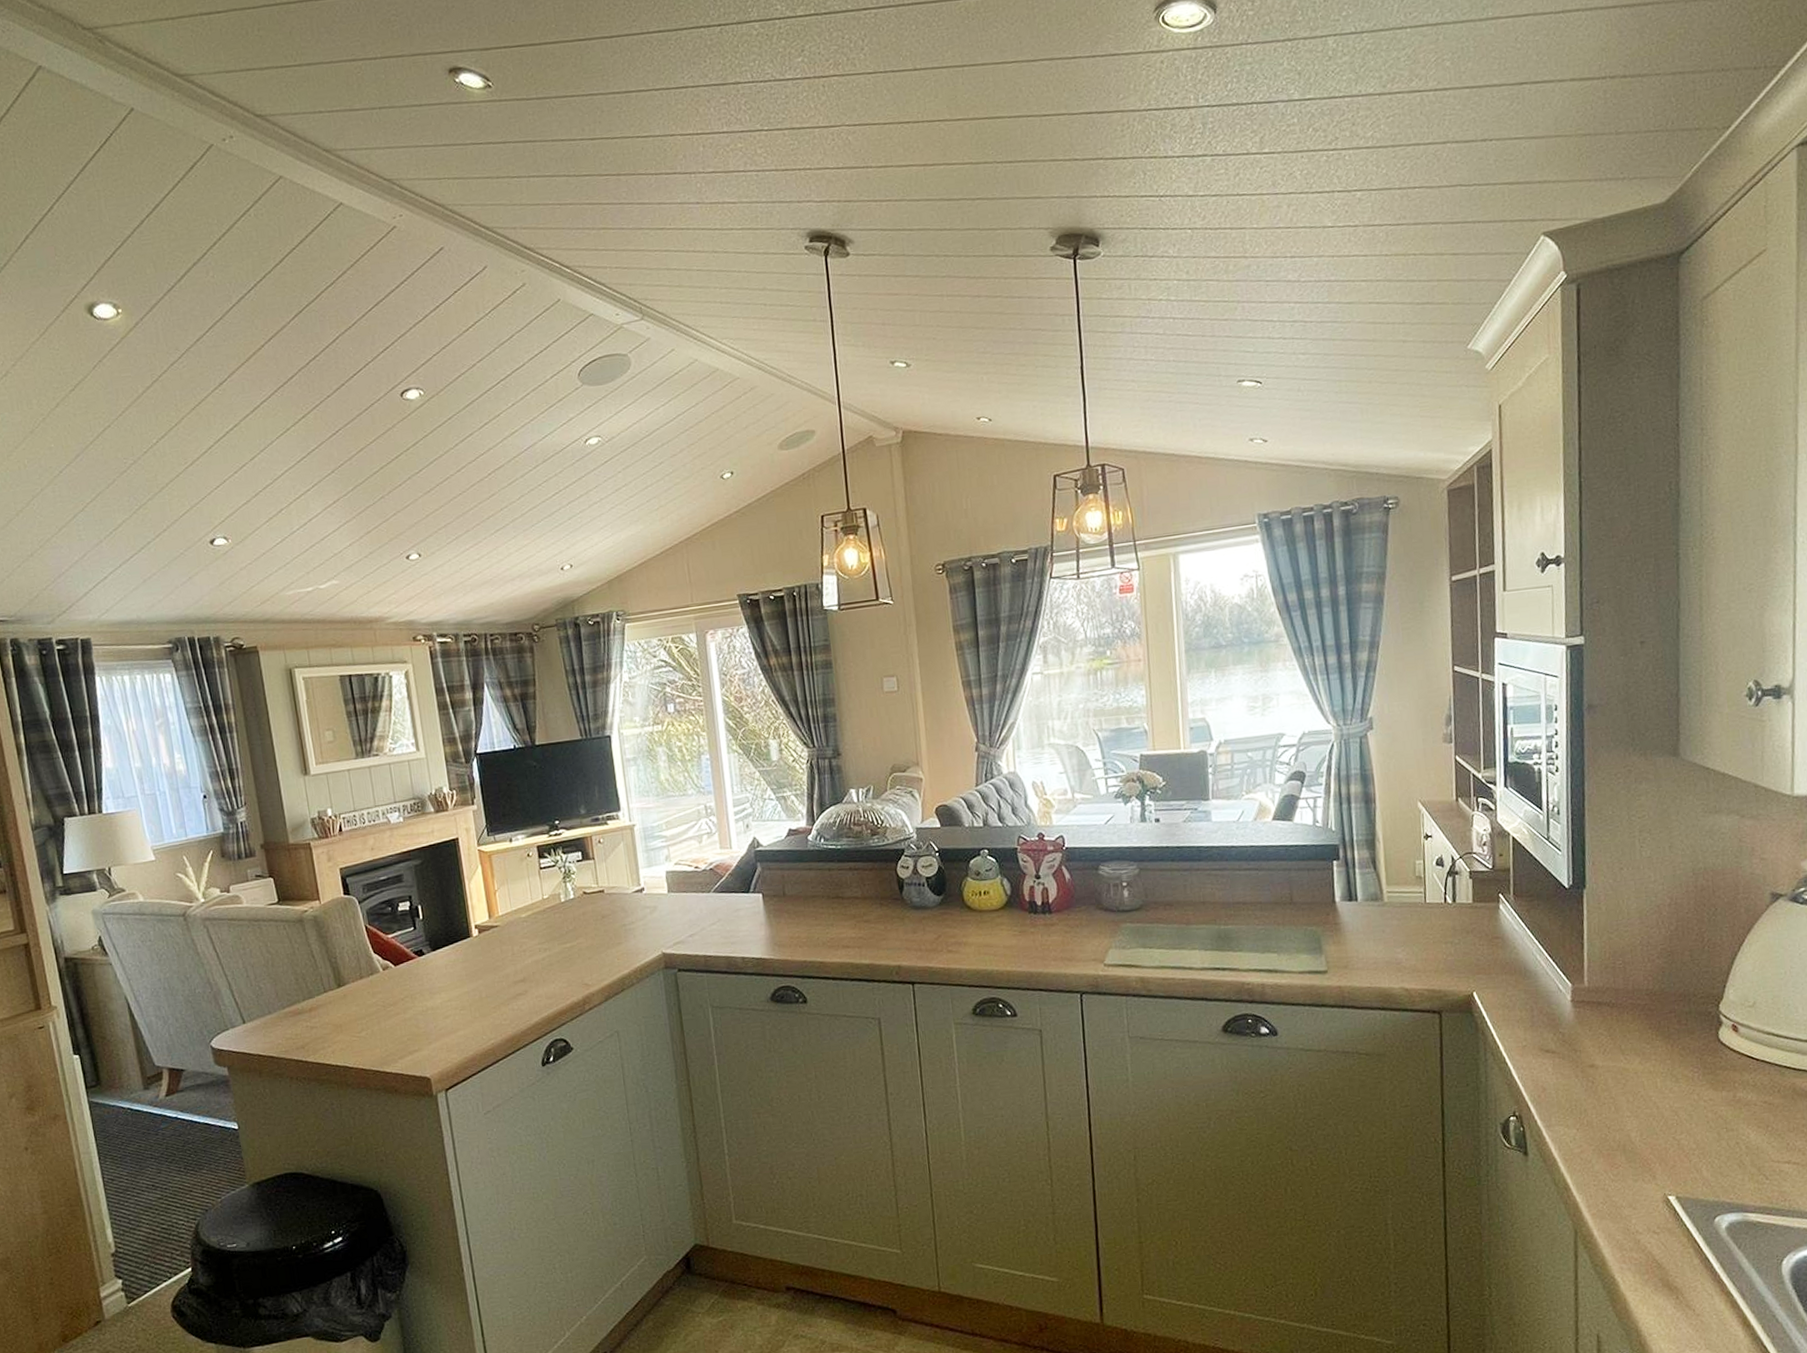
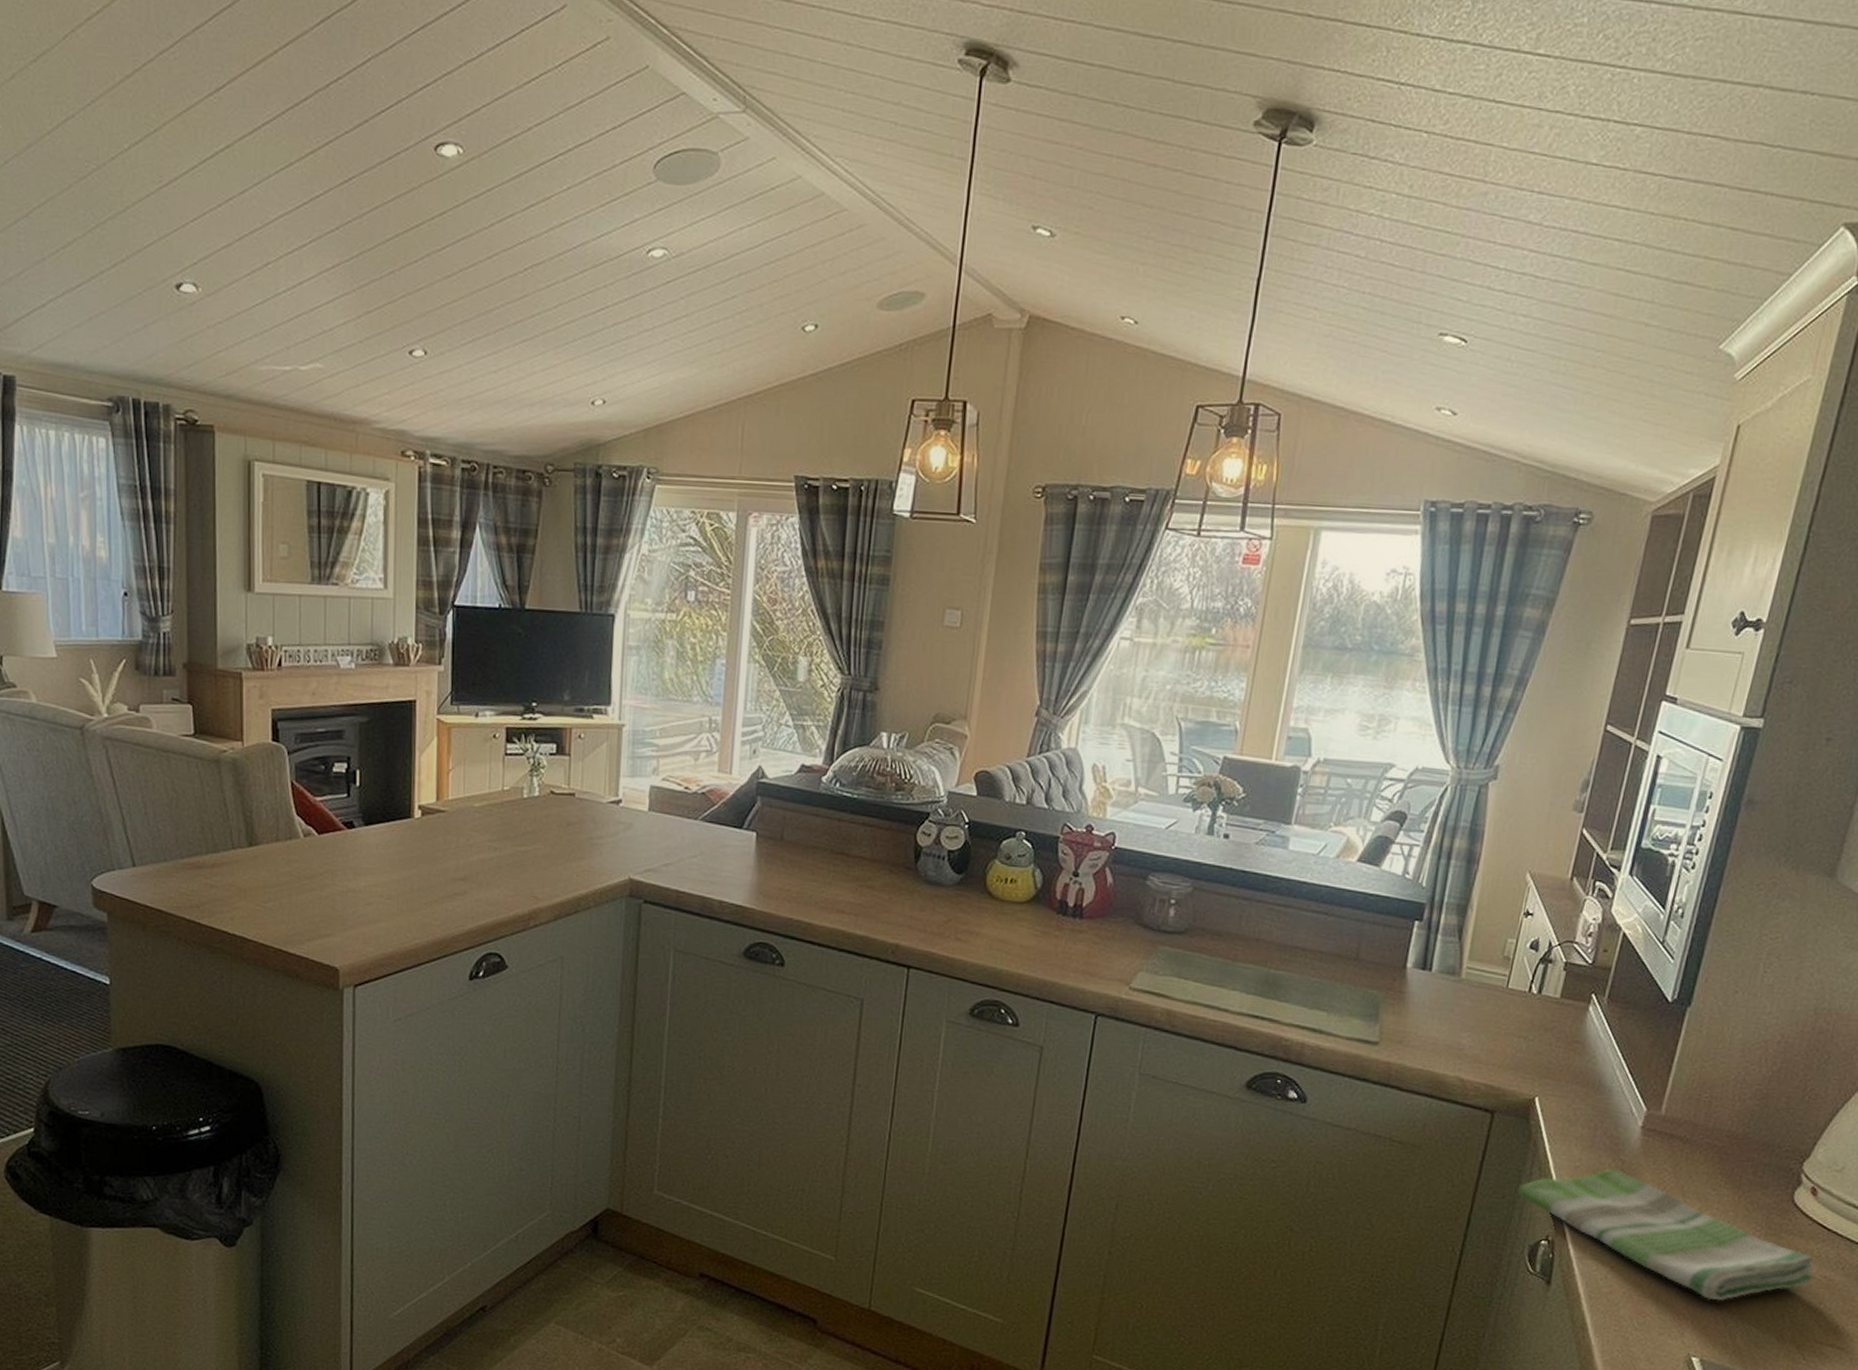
dish towel: none [1478,1042,1756,1143] -> present [1517,1169,1814,1301]

